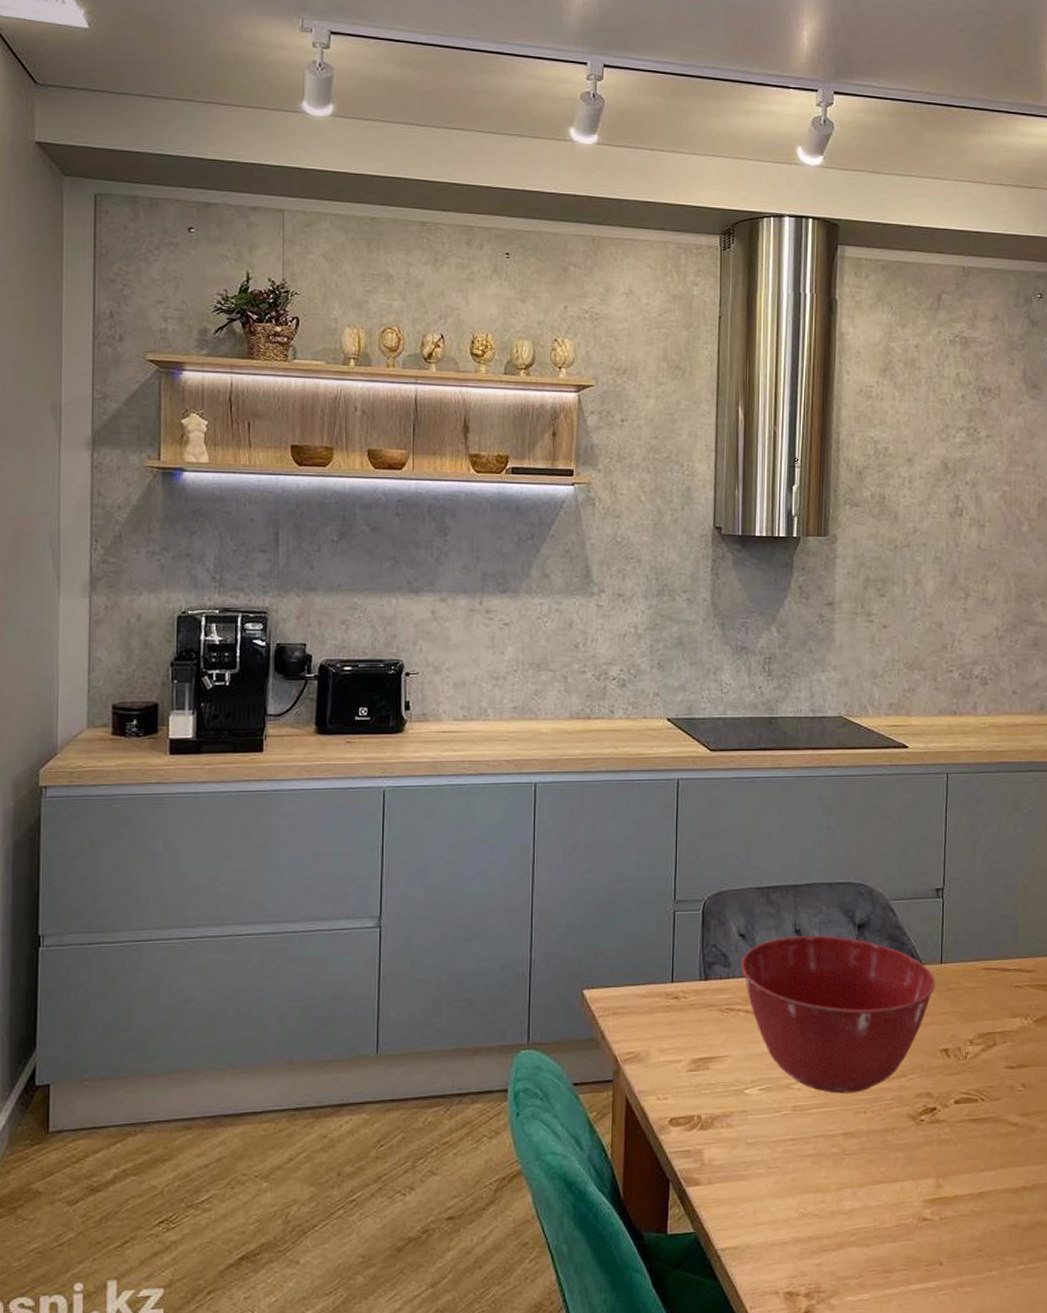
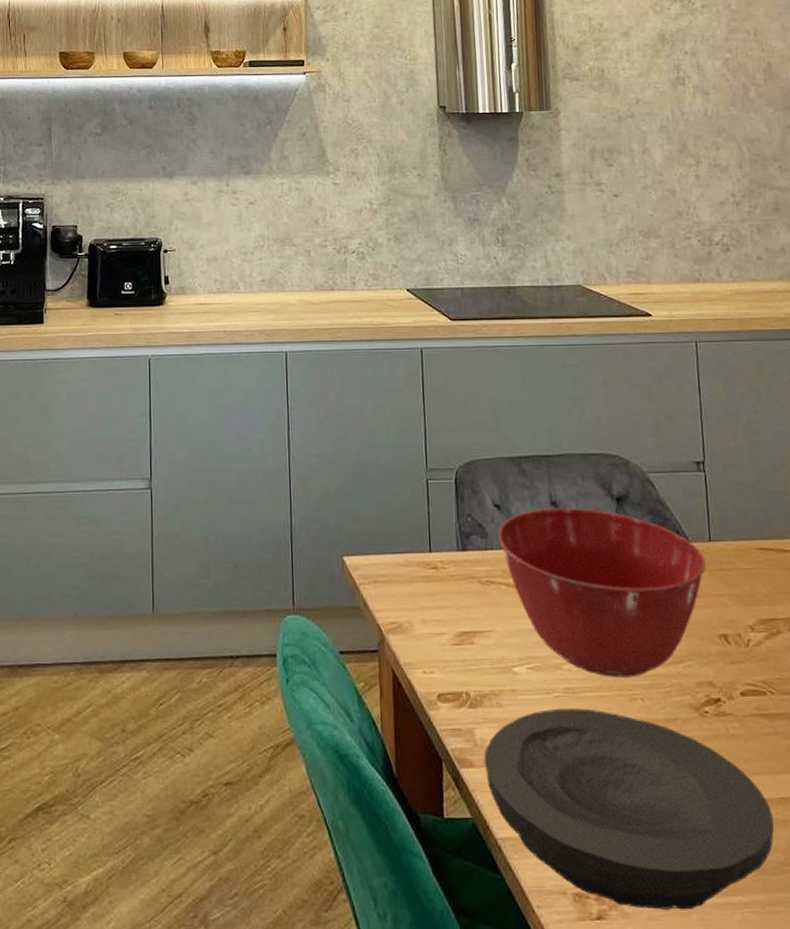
plate: none [710,1124,972,1300] -> present [484,708,774,910]

